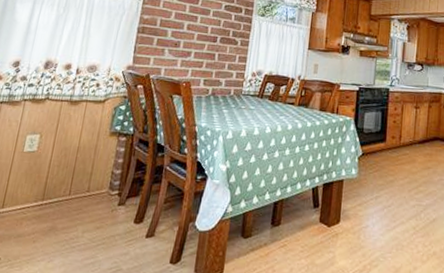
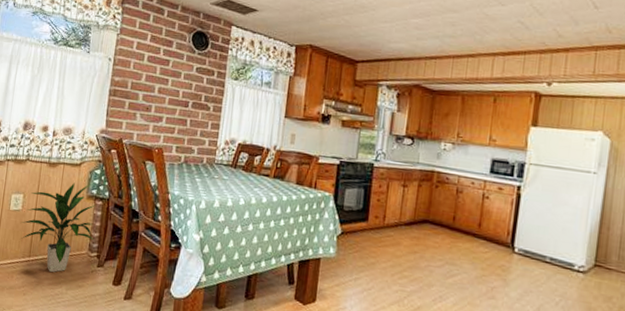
indoor plant: none [35,120,118,216] -> present [21,183,95,273]

